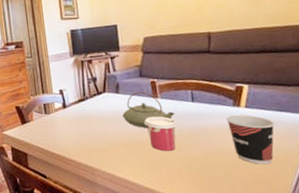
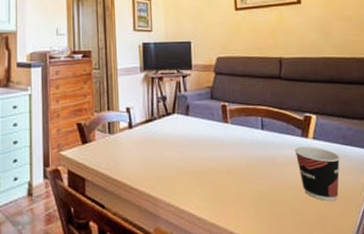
teapot: present [122,91,175,129] -> none [191,115,244,156]
cup: present [144,116,178,151] -> none [213,143,247,183]

